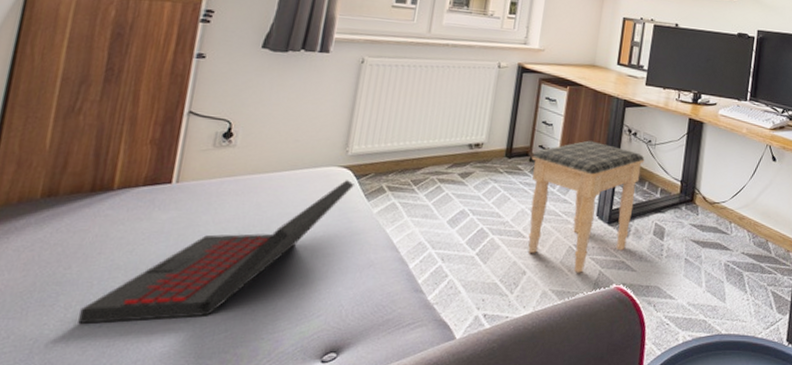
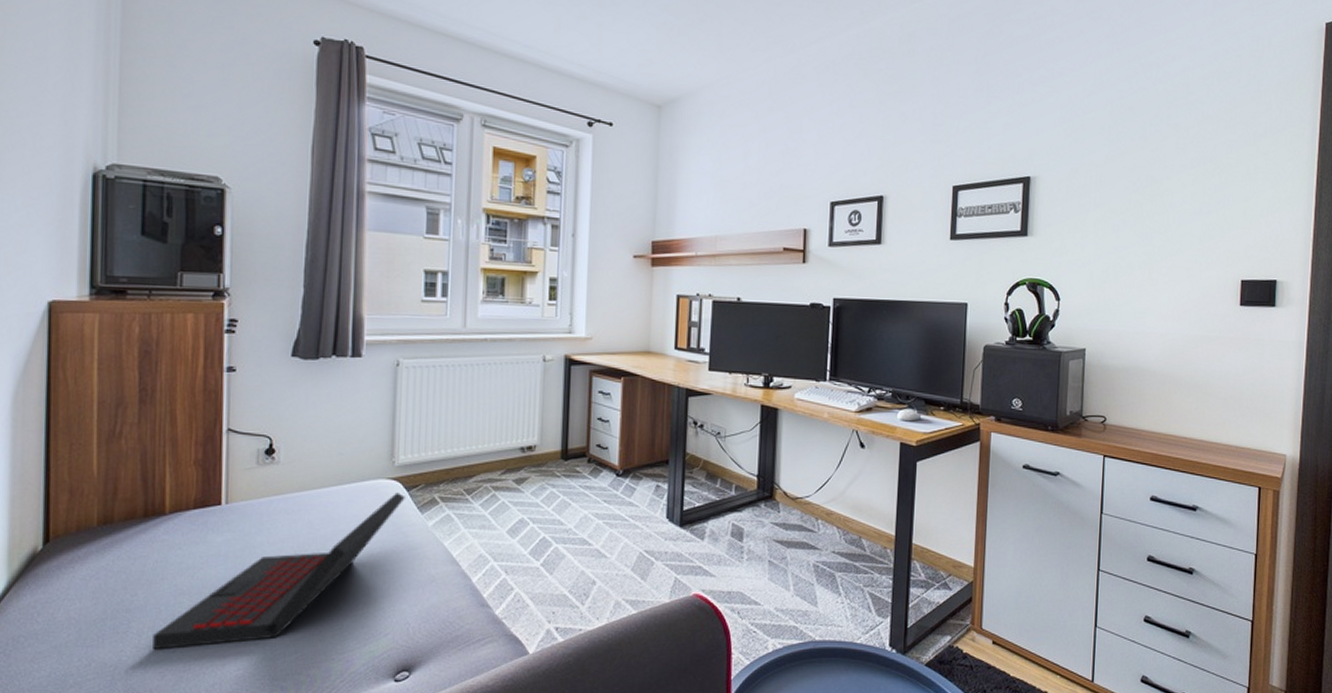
footstool: present [528,140,645,273] -> none [589,436,715,580]

